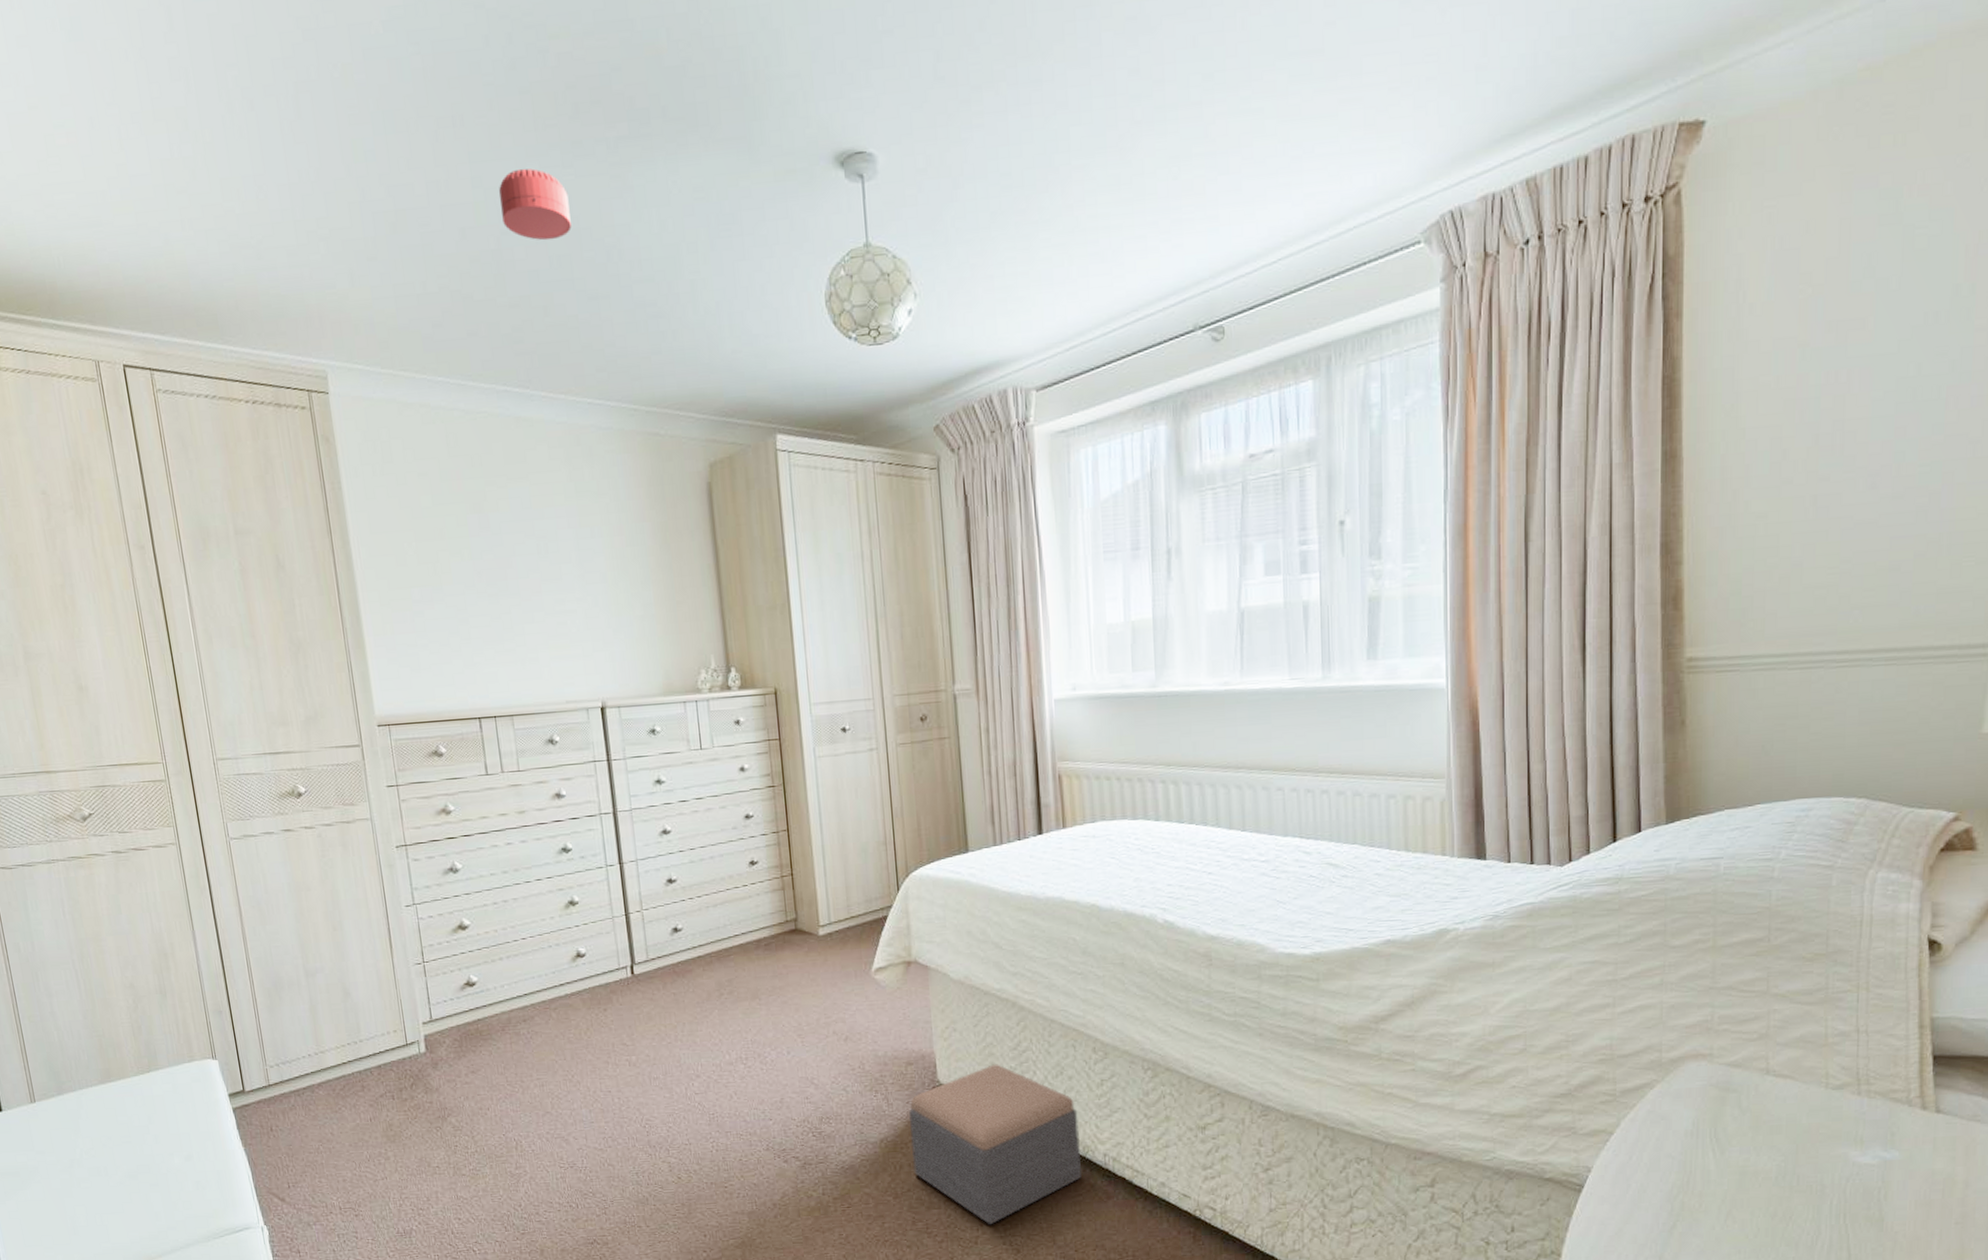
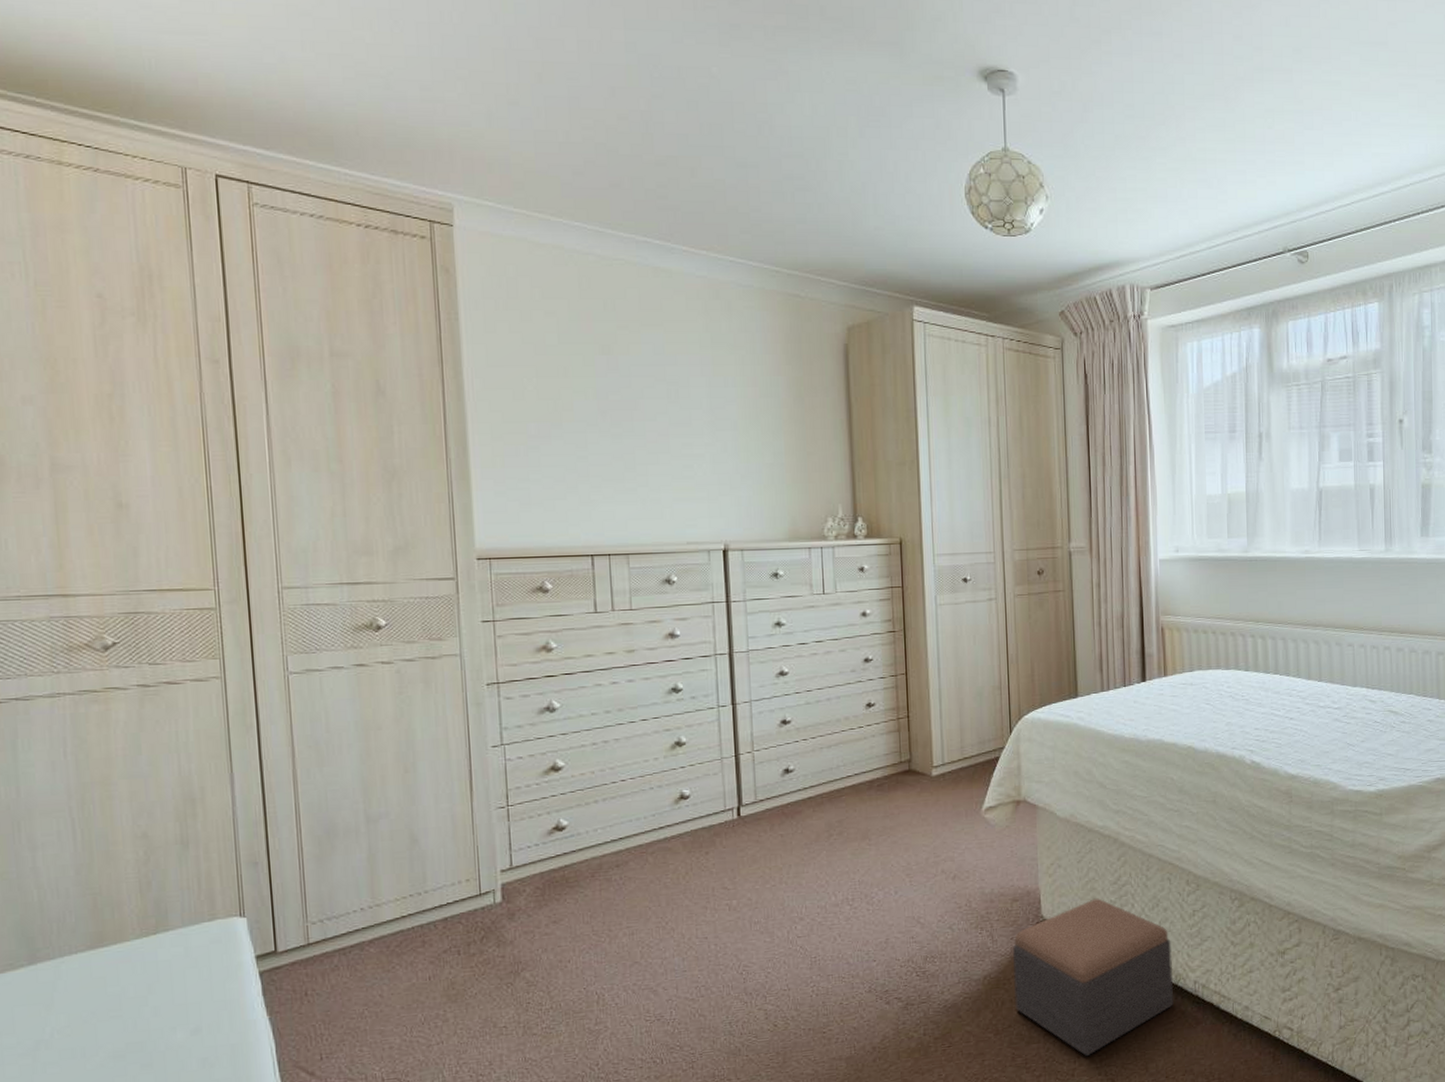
smoke detector: present [499,168,572,241] -> none [652,42,724,109]

